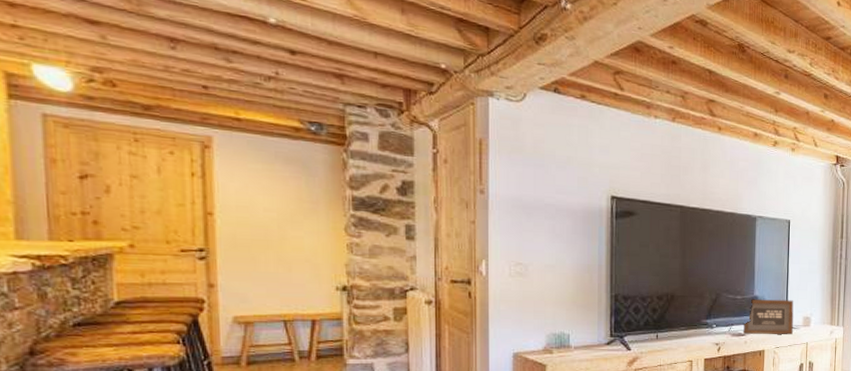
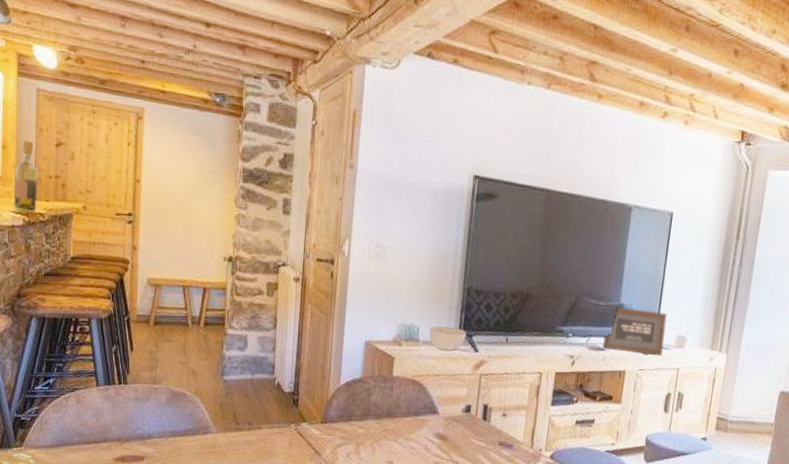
bottle: none [13,173,54,255] -> present [13,141,38,212]
bowl: none [580,330,618,352] -> present [429,326,467,351]

